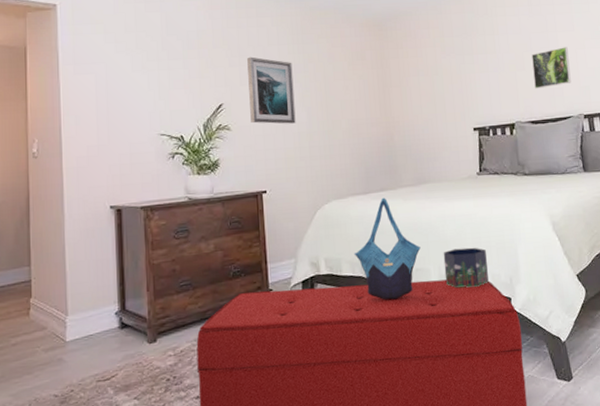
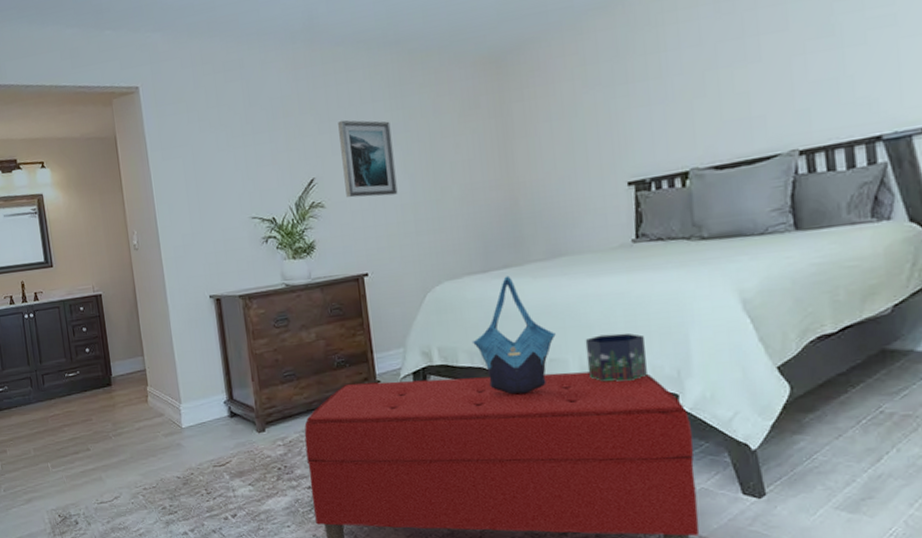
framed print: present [532,47,571,89] -> none [717,55,781,121]

